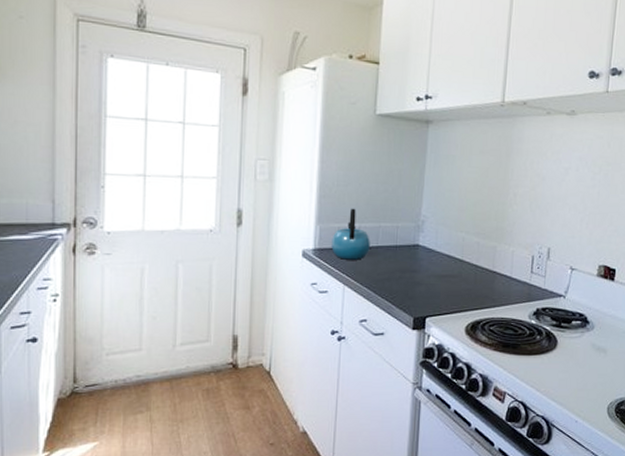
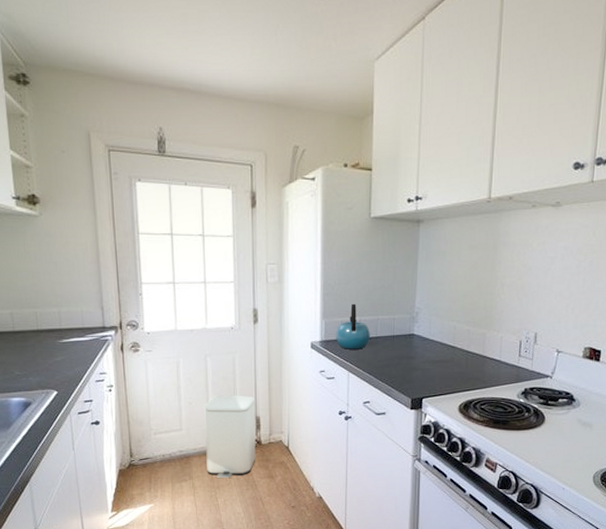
pedal bin: none [169,309,234,410] -> present [204,395,256,479]

